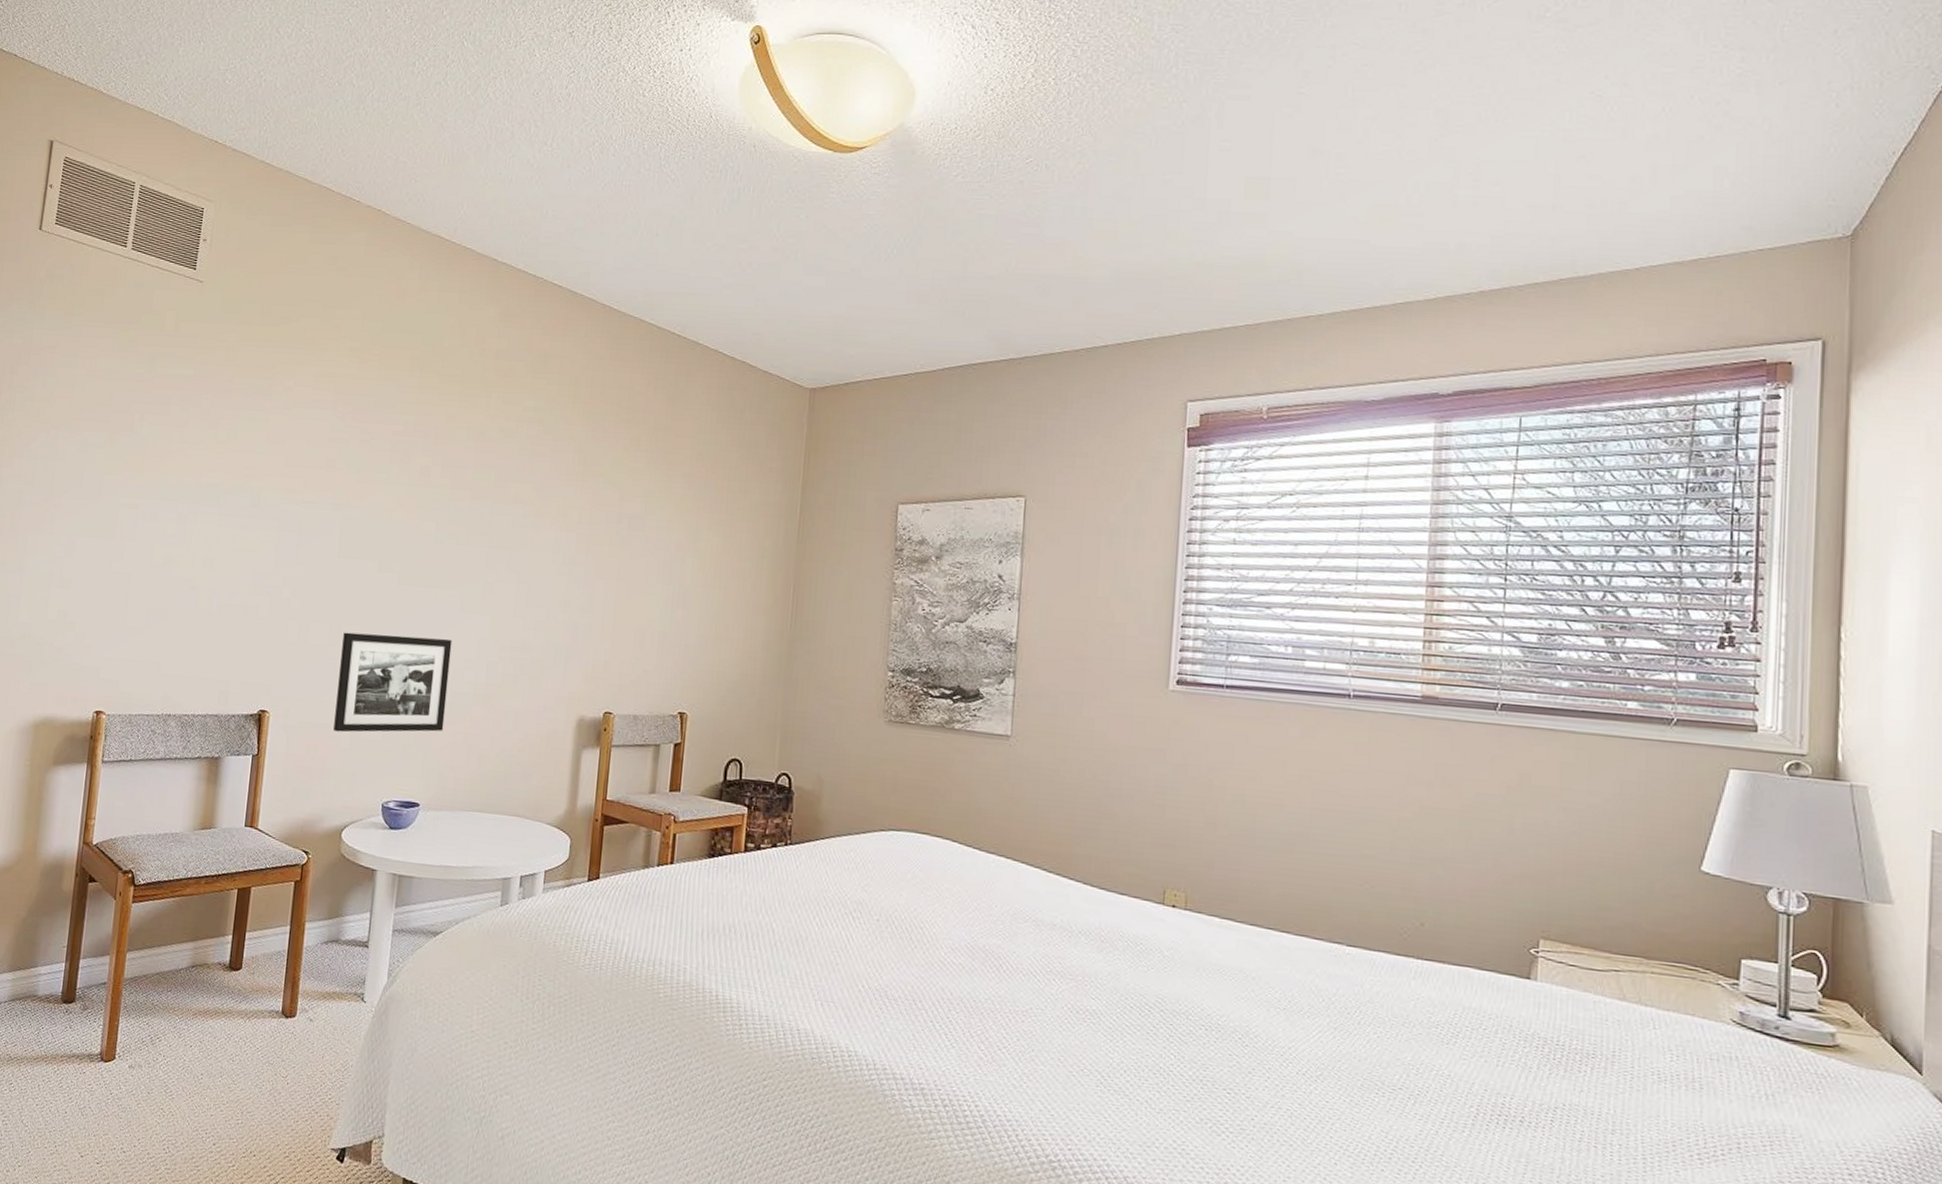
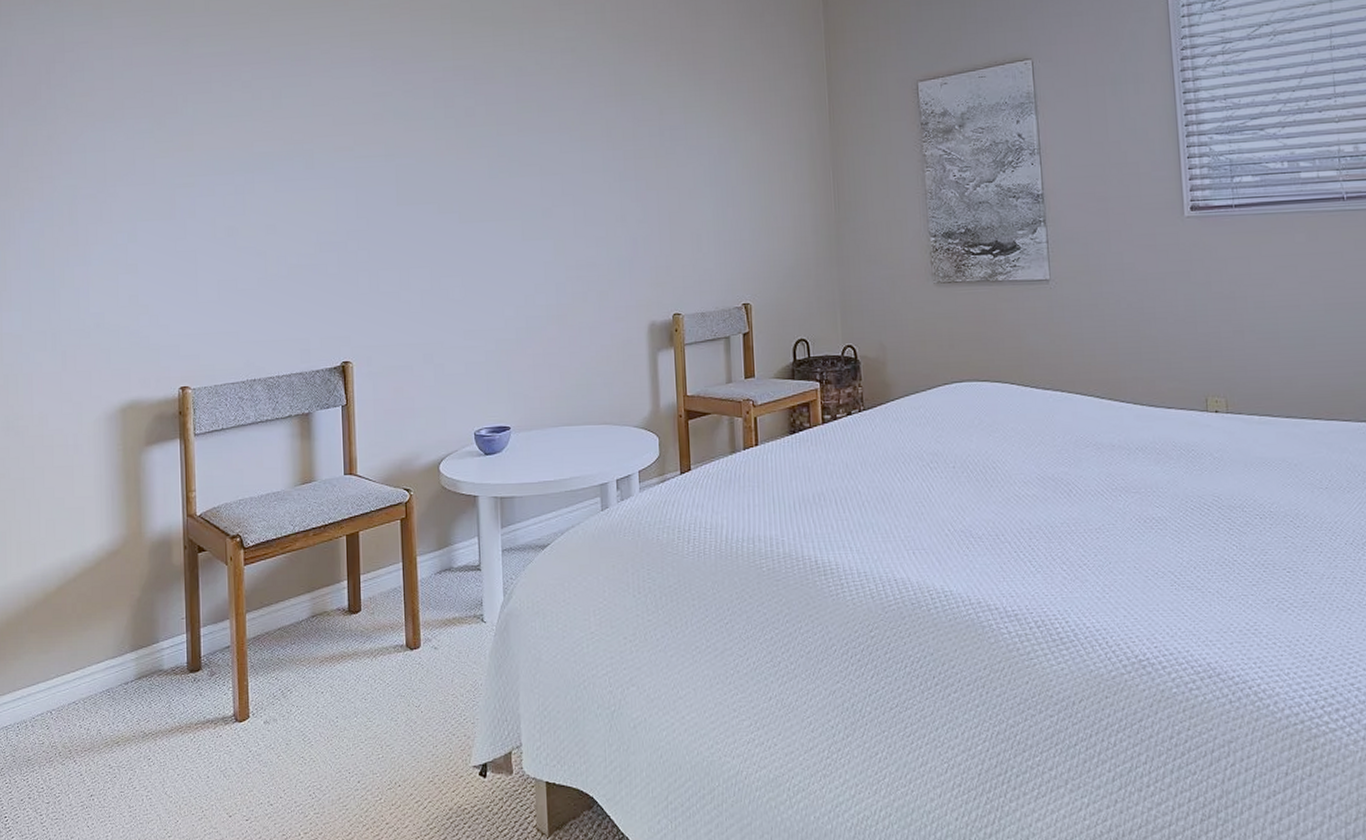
picture frame: present [333,632,452,733] -> none [413,267,523,371]

